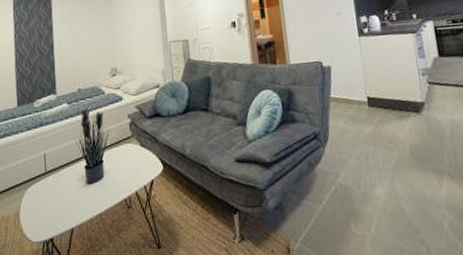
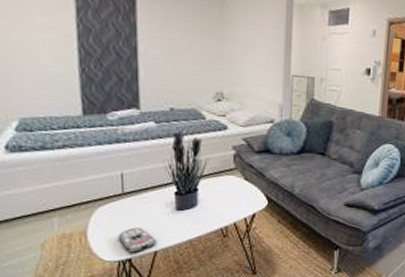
remote control: none [42,204,73,232] -> present [117,227,157,253]

